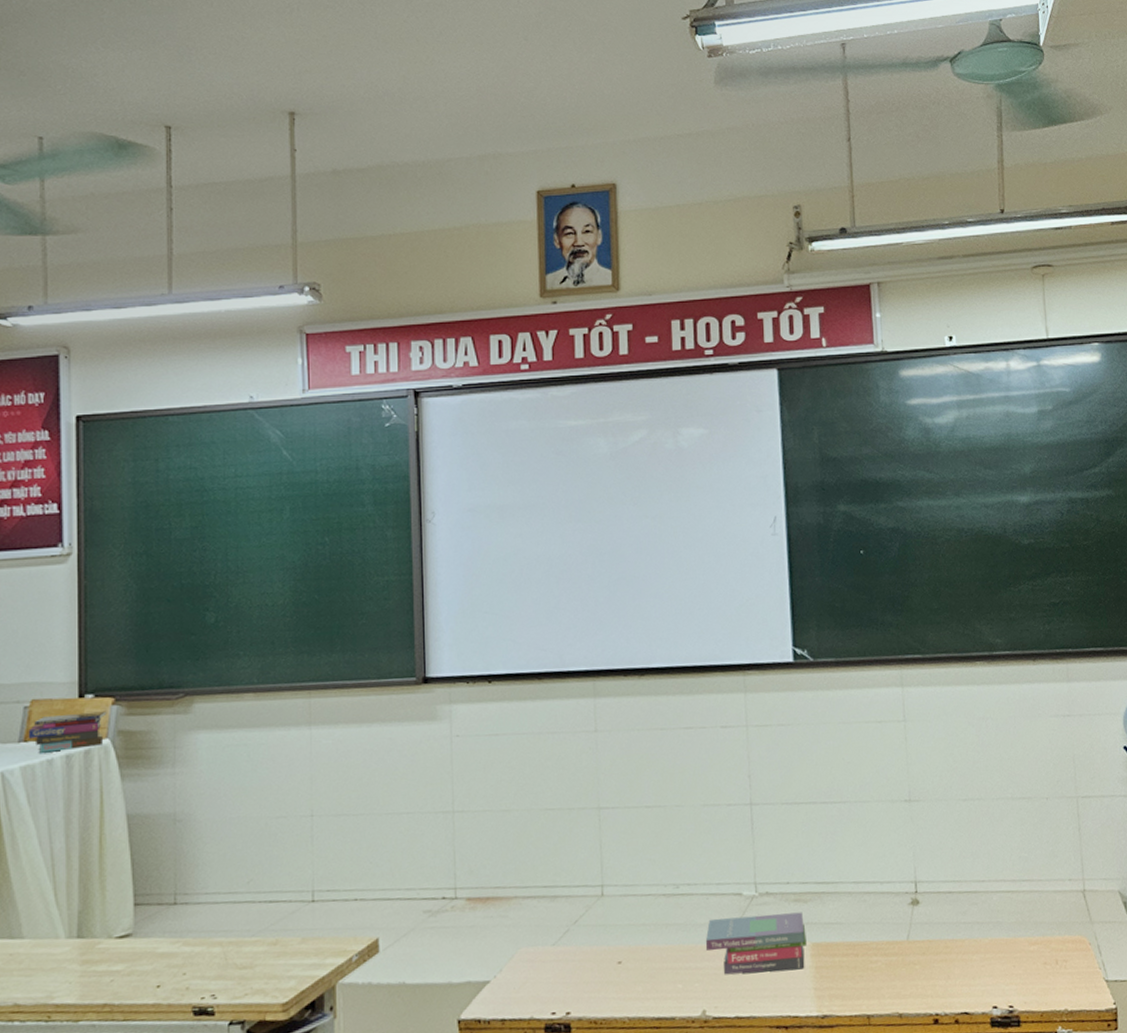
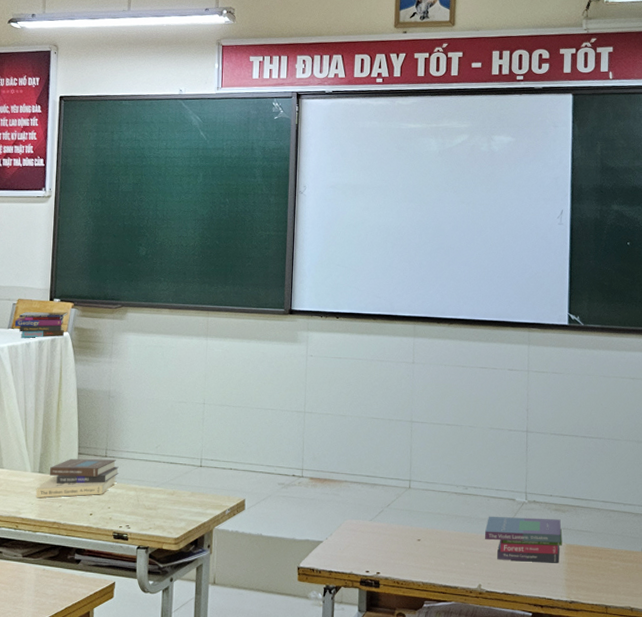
books: none [74,907,195,974] -> present [36,459,119,498]

